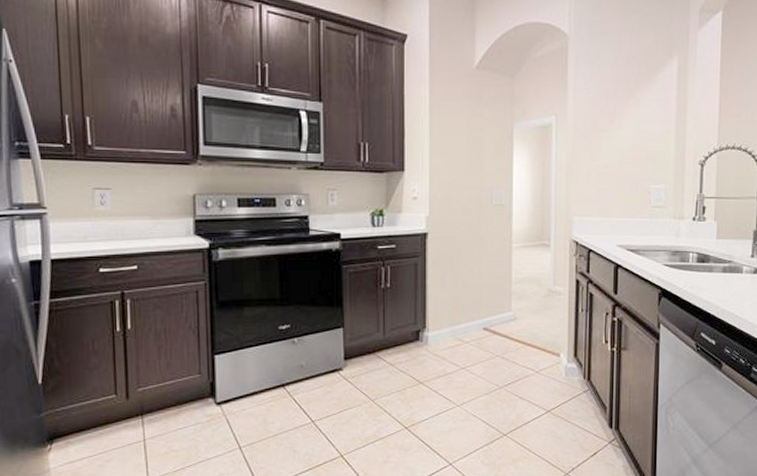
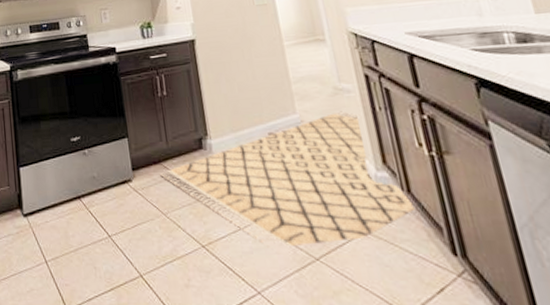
rug: none [372,311,591,427] -> present [159,111,416,247]

